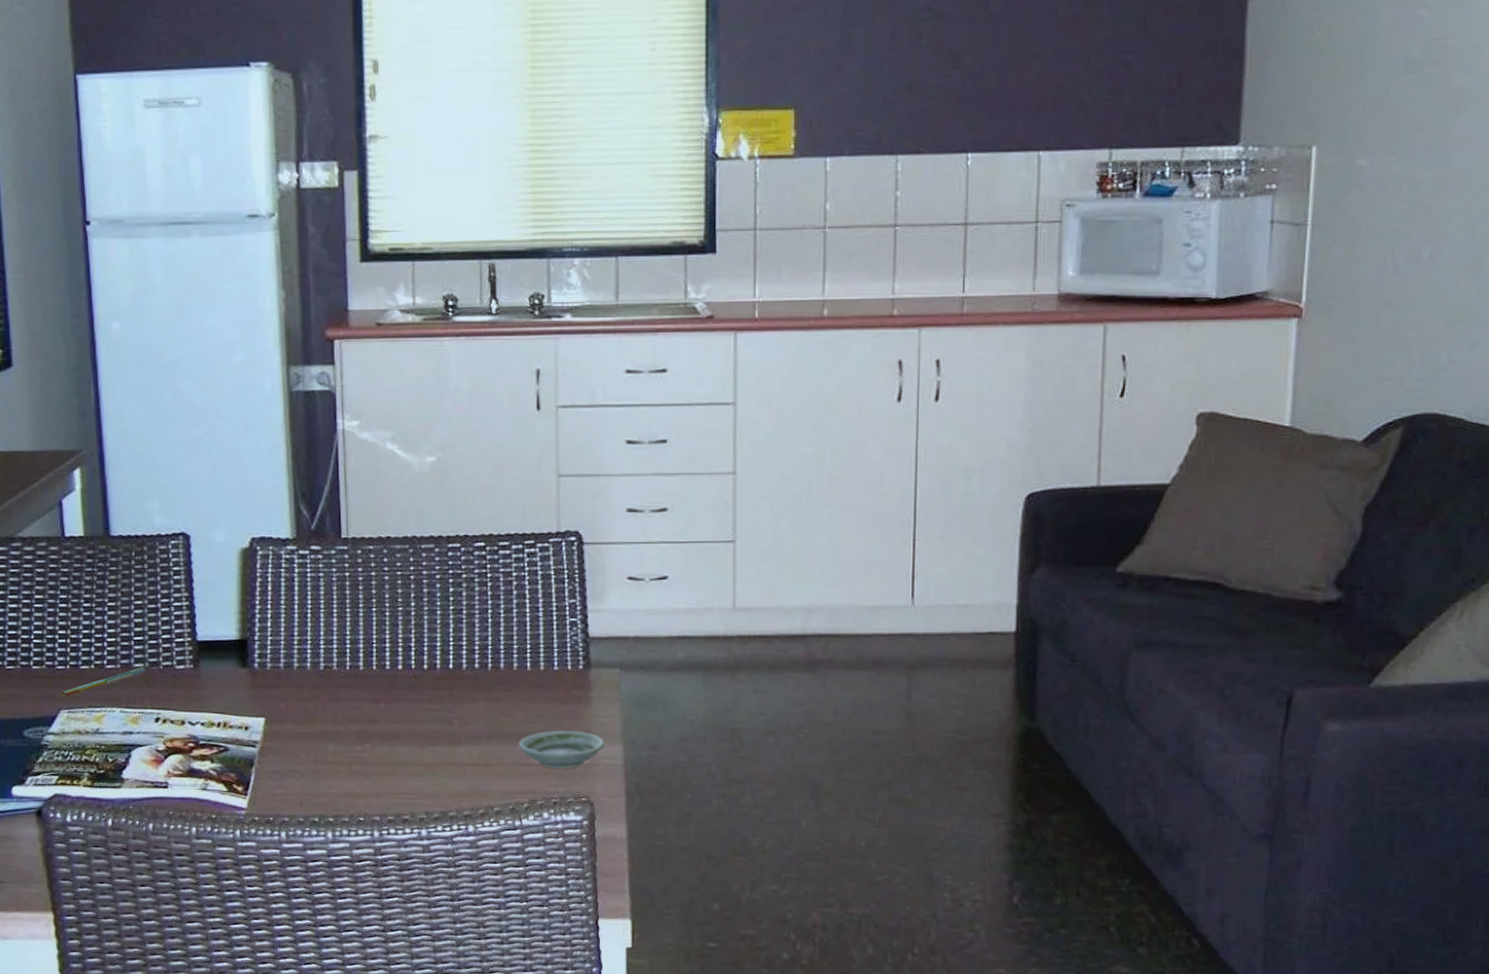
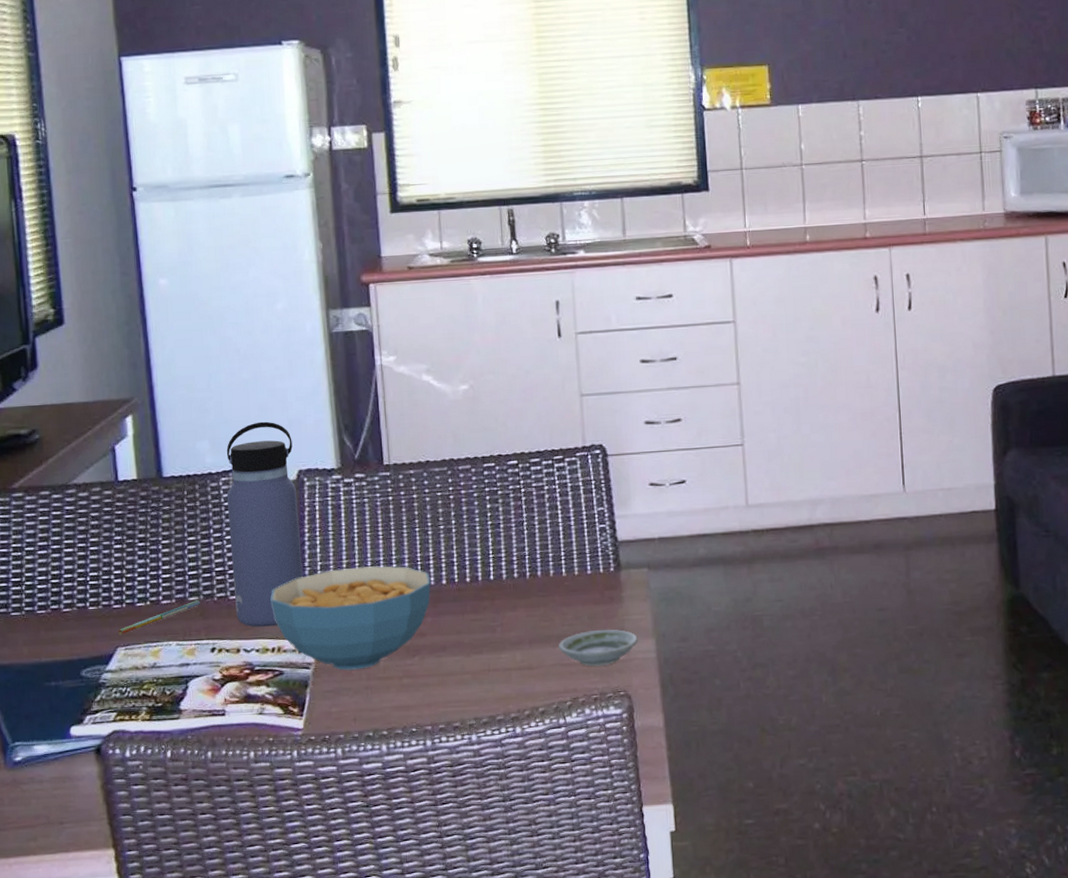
water bottle: none [175,483,252,700] -> present [226,421,303,627]
cereal bowl: none [218,644,386,752] -> present [270,565,431,670]

